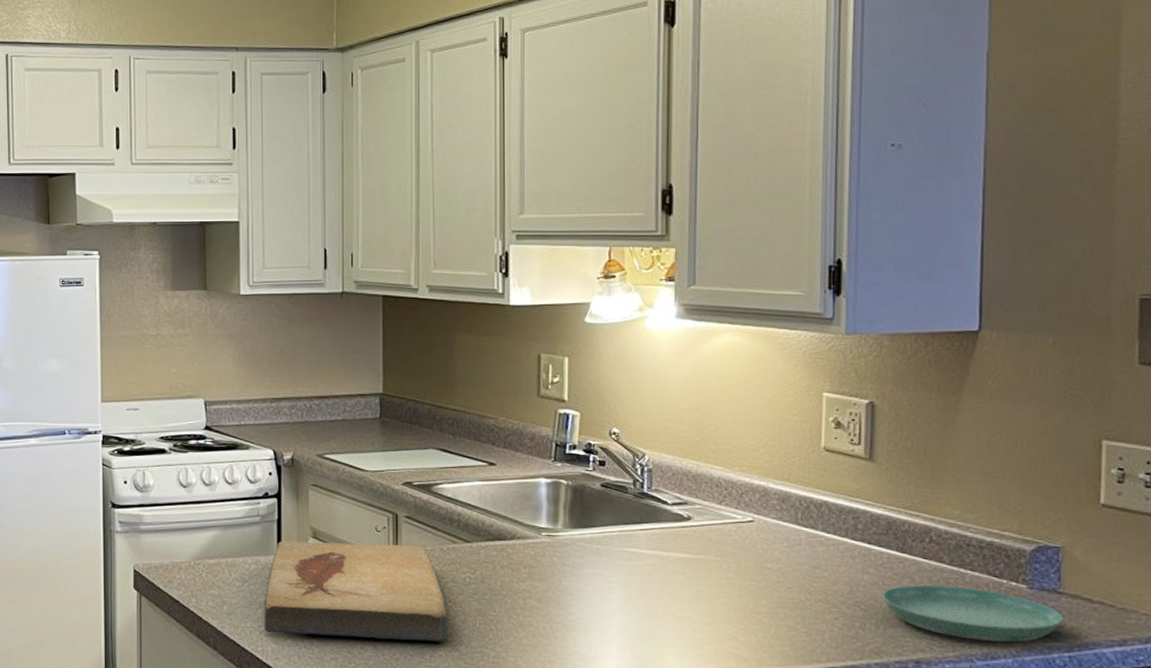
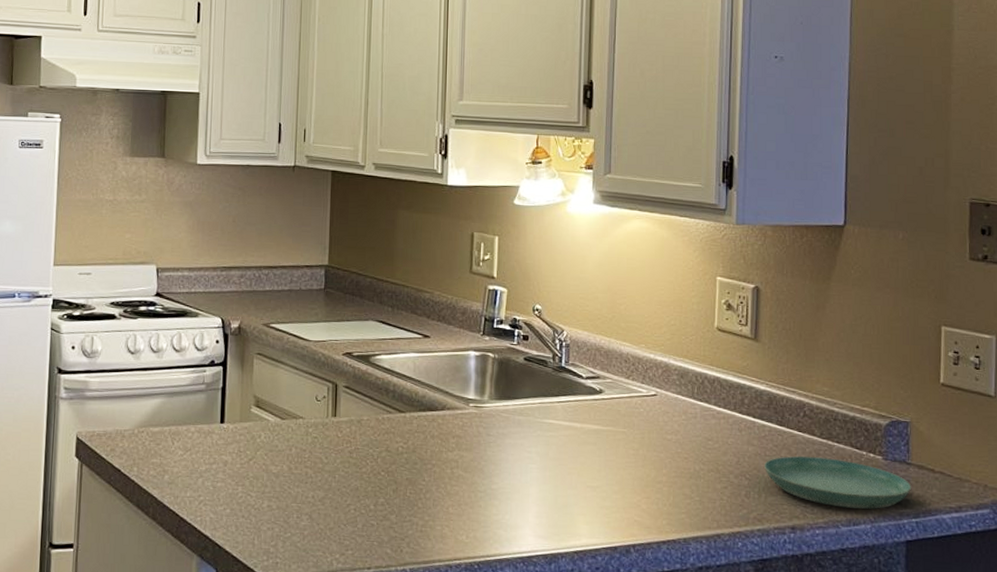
fish fossil: present [264,541,447,642] -> none [204,409,380,511]

